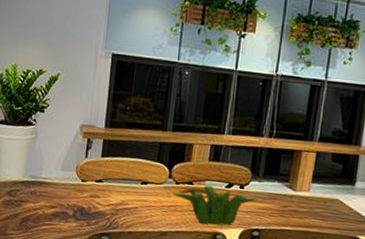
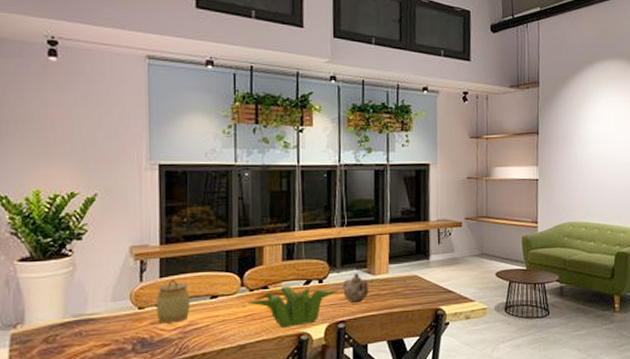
jar: none [95,160,125,200] -> present [156,280,190,324]
teapot: none [262,185,288,216] -> present [343,273,369,304]

